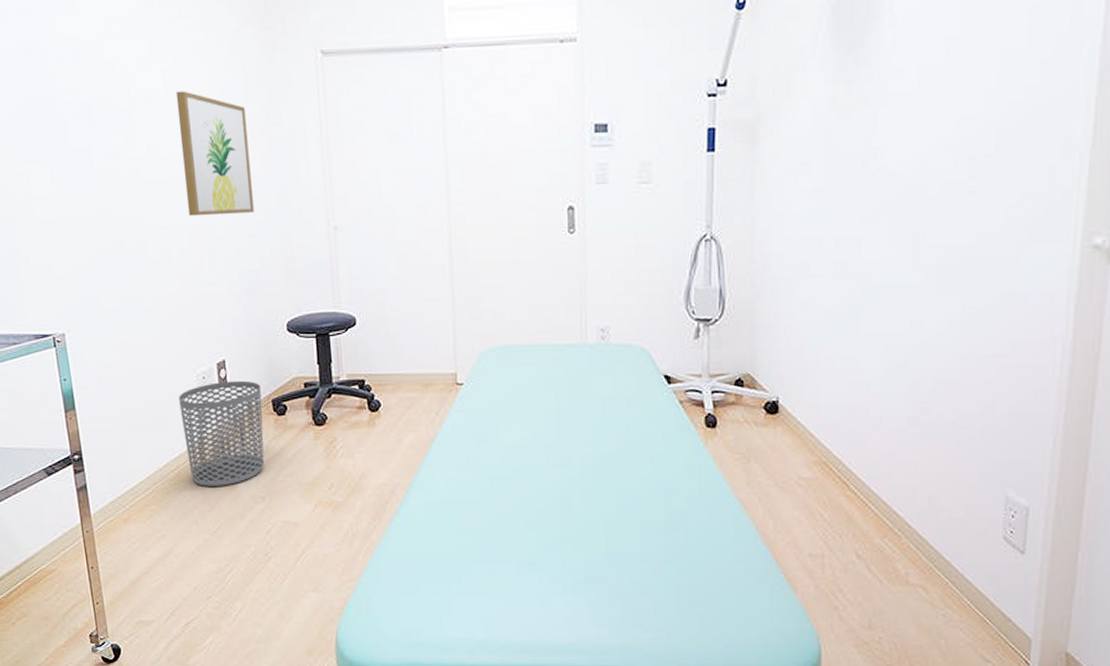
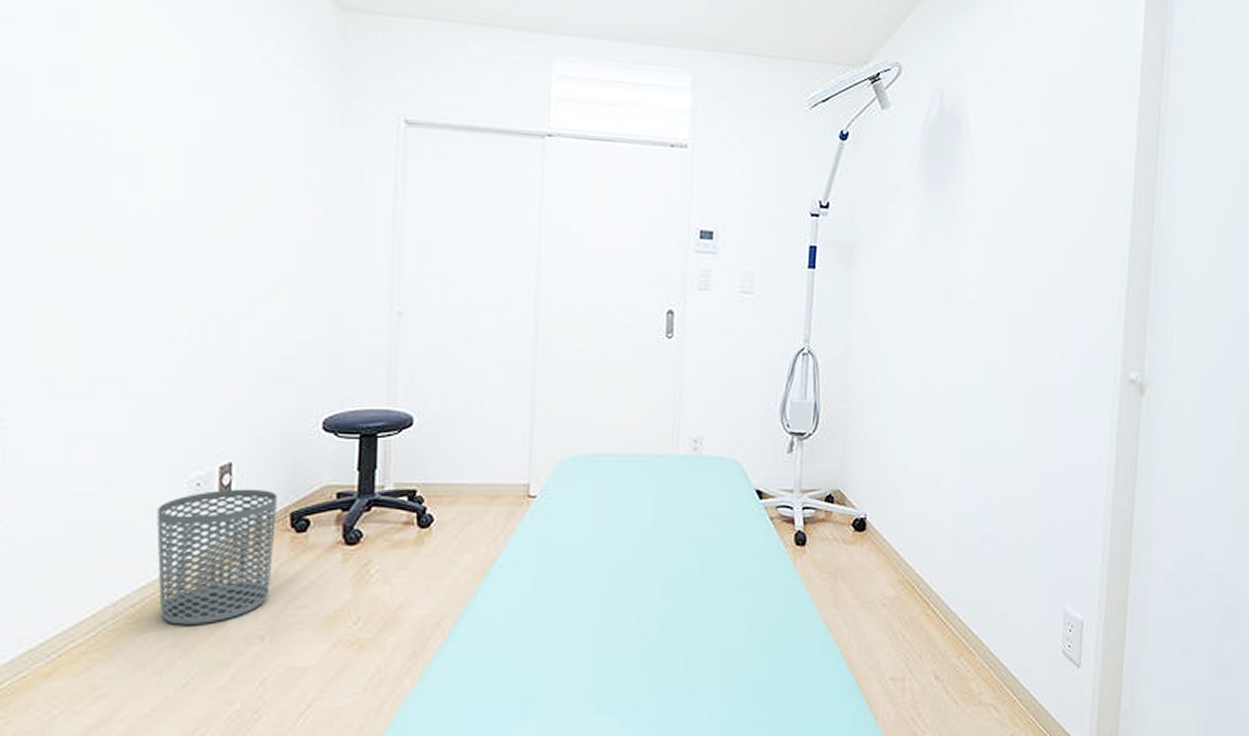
wall art: present [175,90,254,217] -> none [207,141,301,289]

